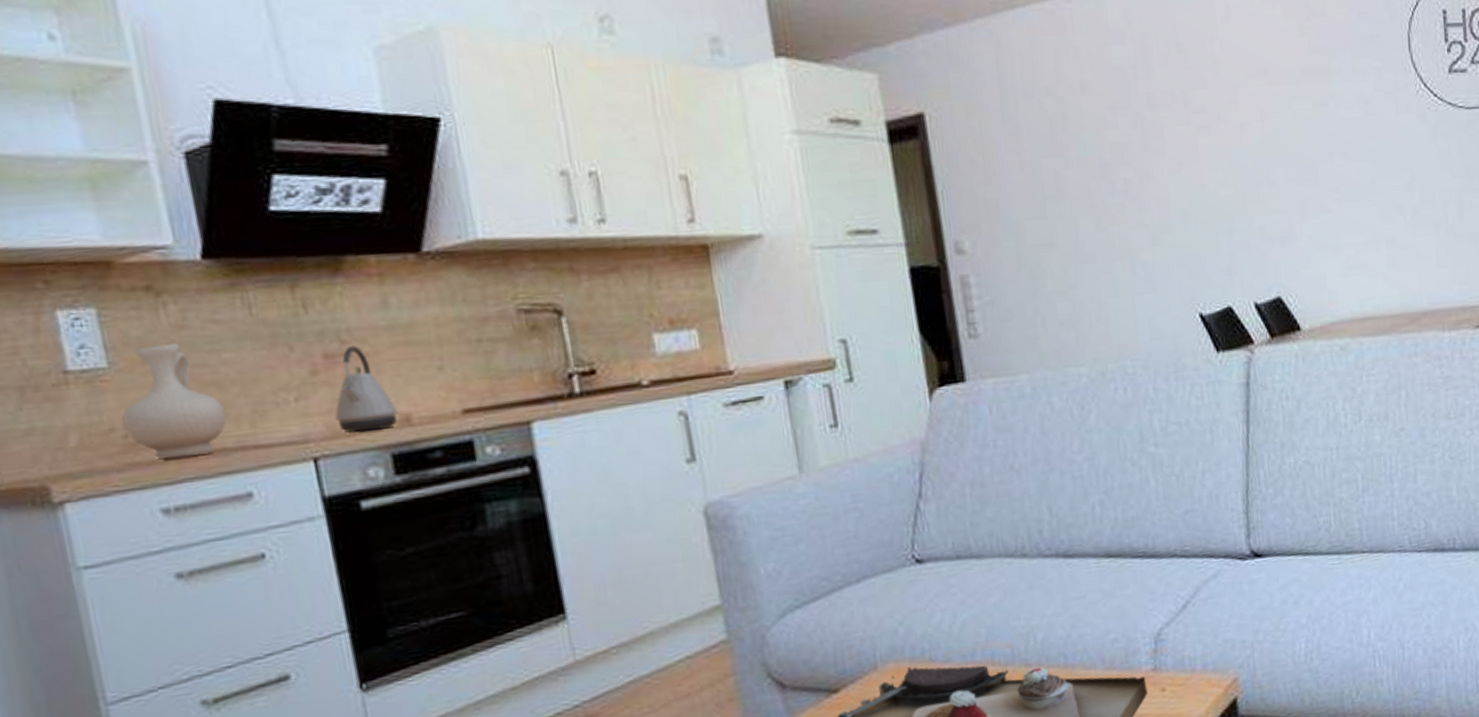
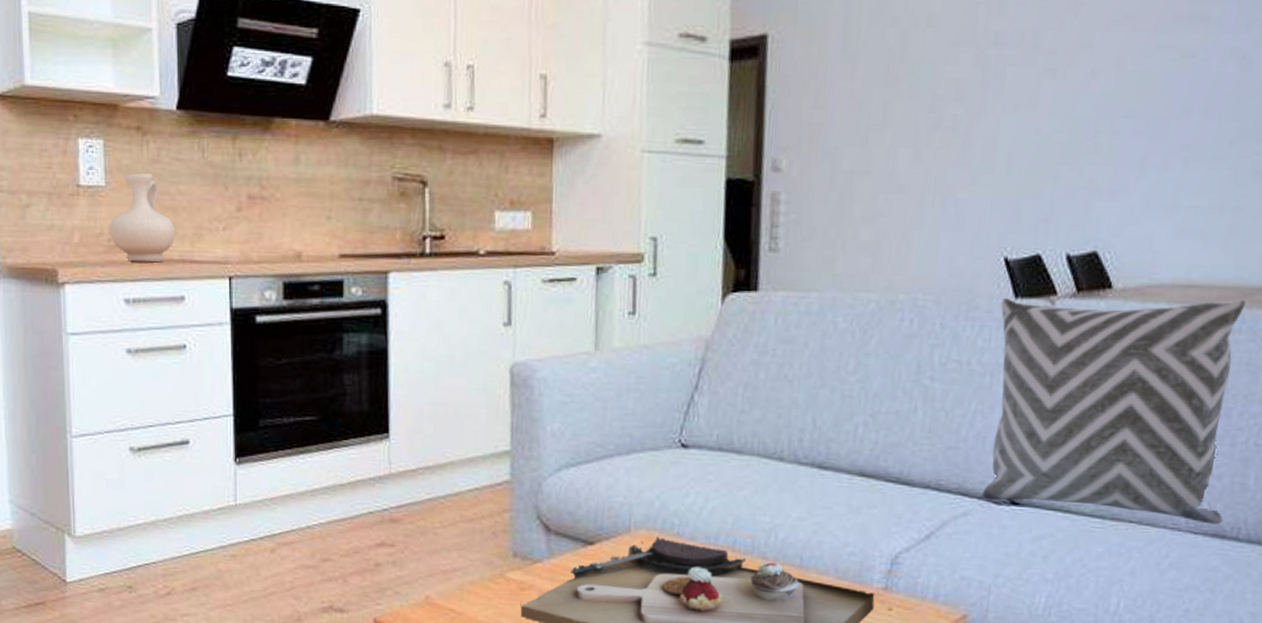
kettle: present [334,346,397,433] -> none [248,191,292,261]
pillow: none [1205,324,1440,558] -> present [982,298,1246,525]

